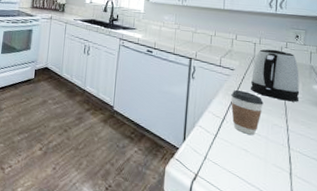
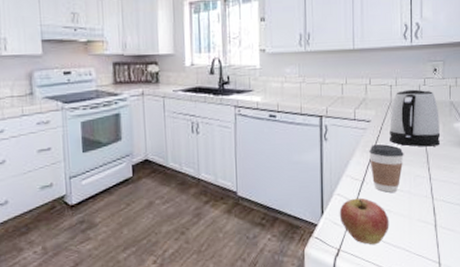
apple: none [199,132,246,179] -> present [339,197,390,245]

